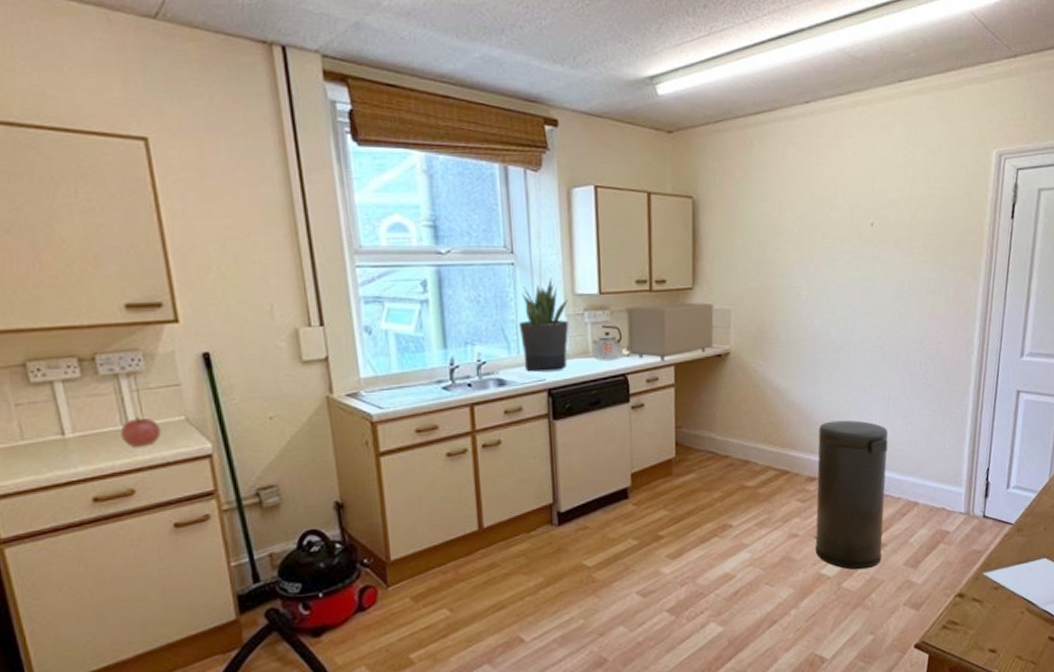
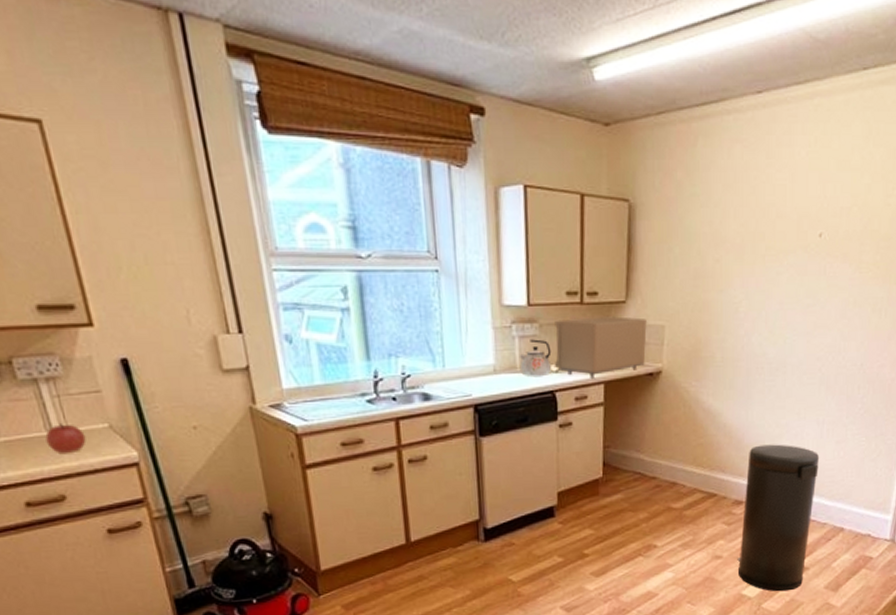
planter: present [518,278,569,373] -> none [443,287,496,388]

